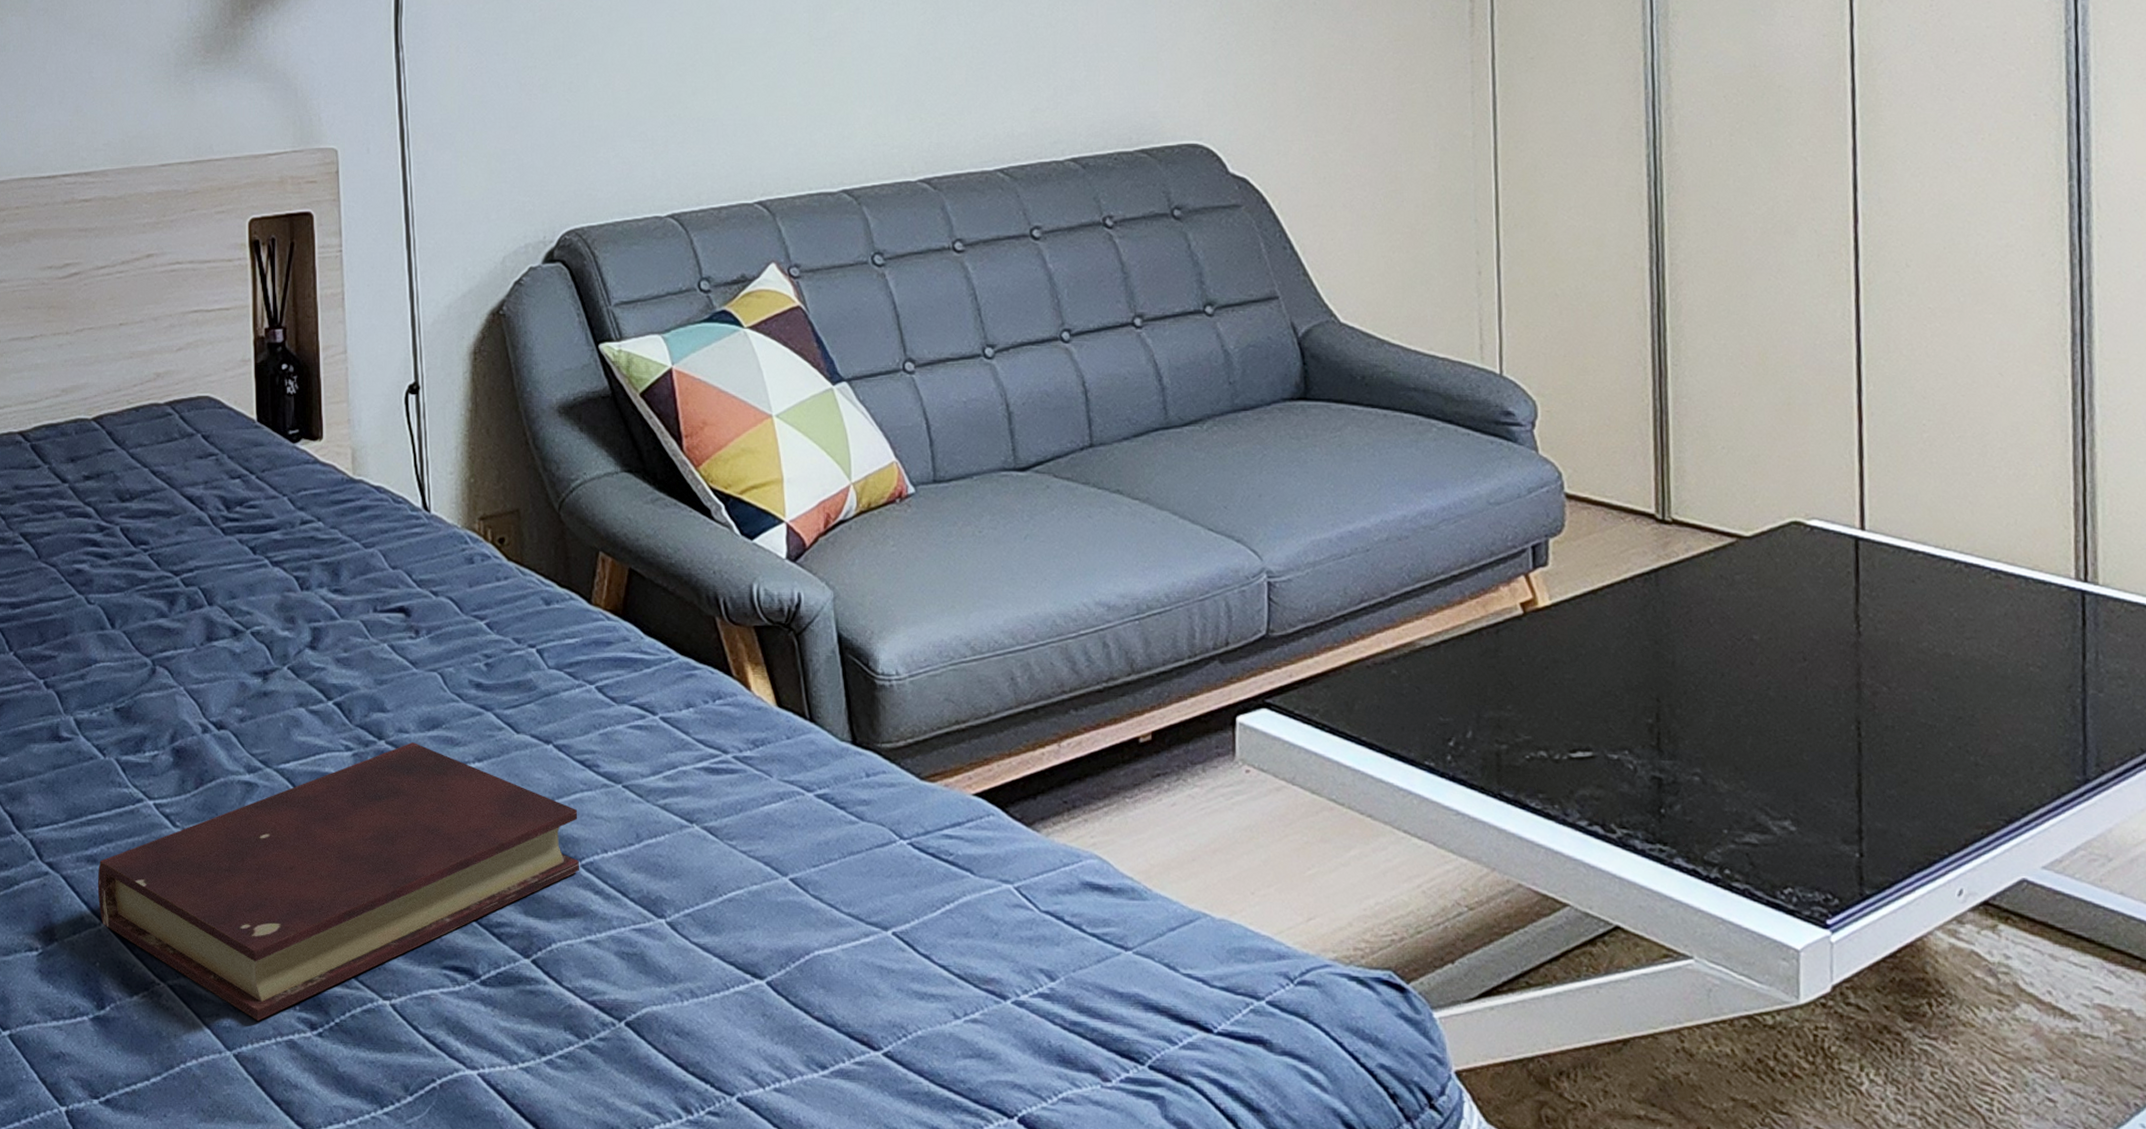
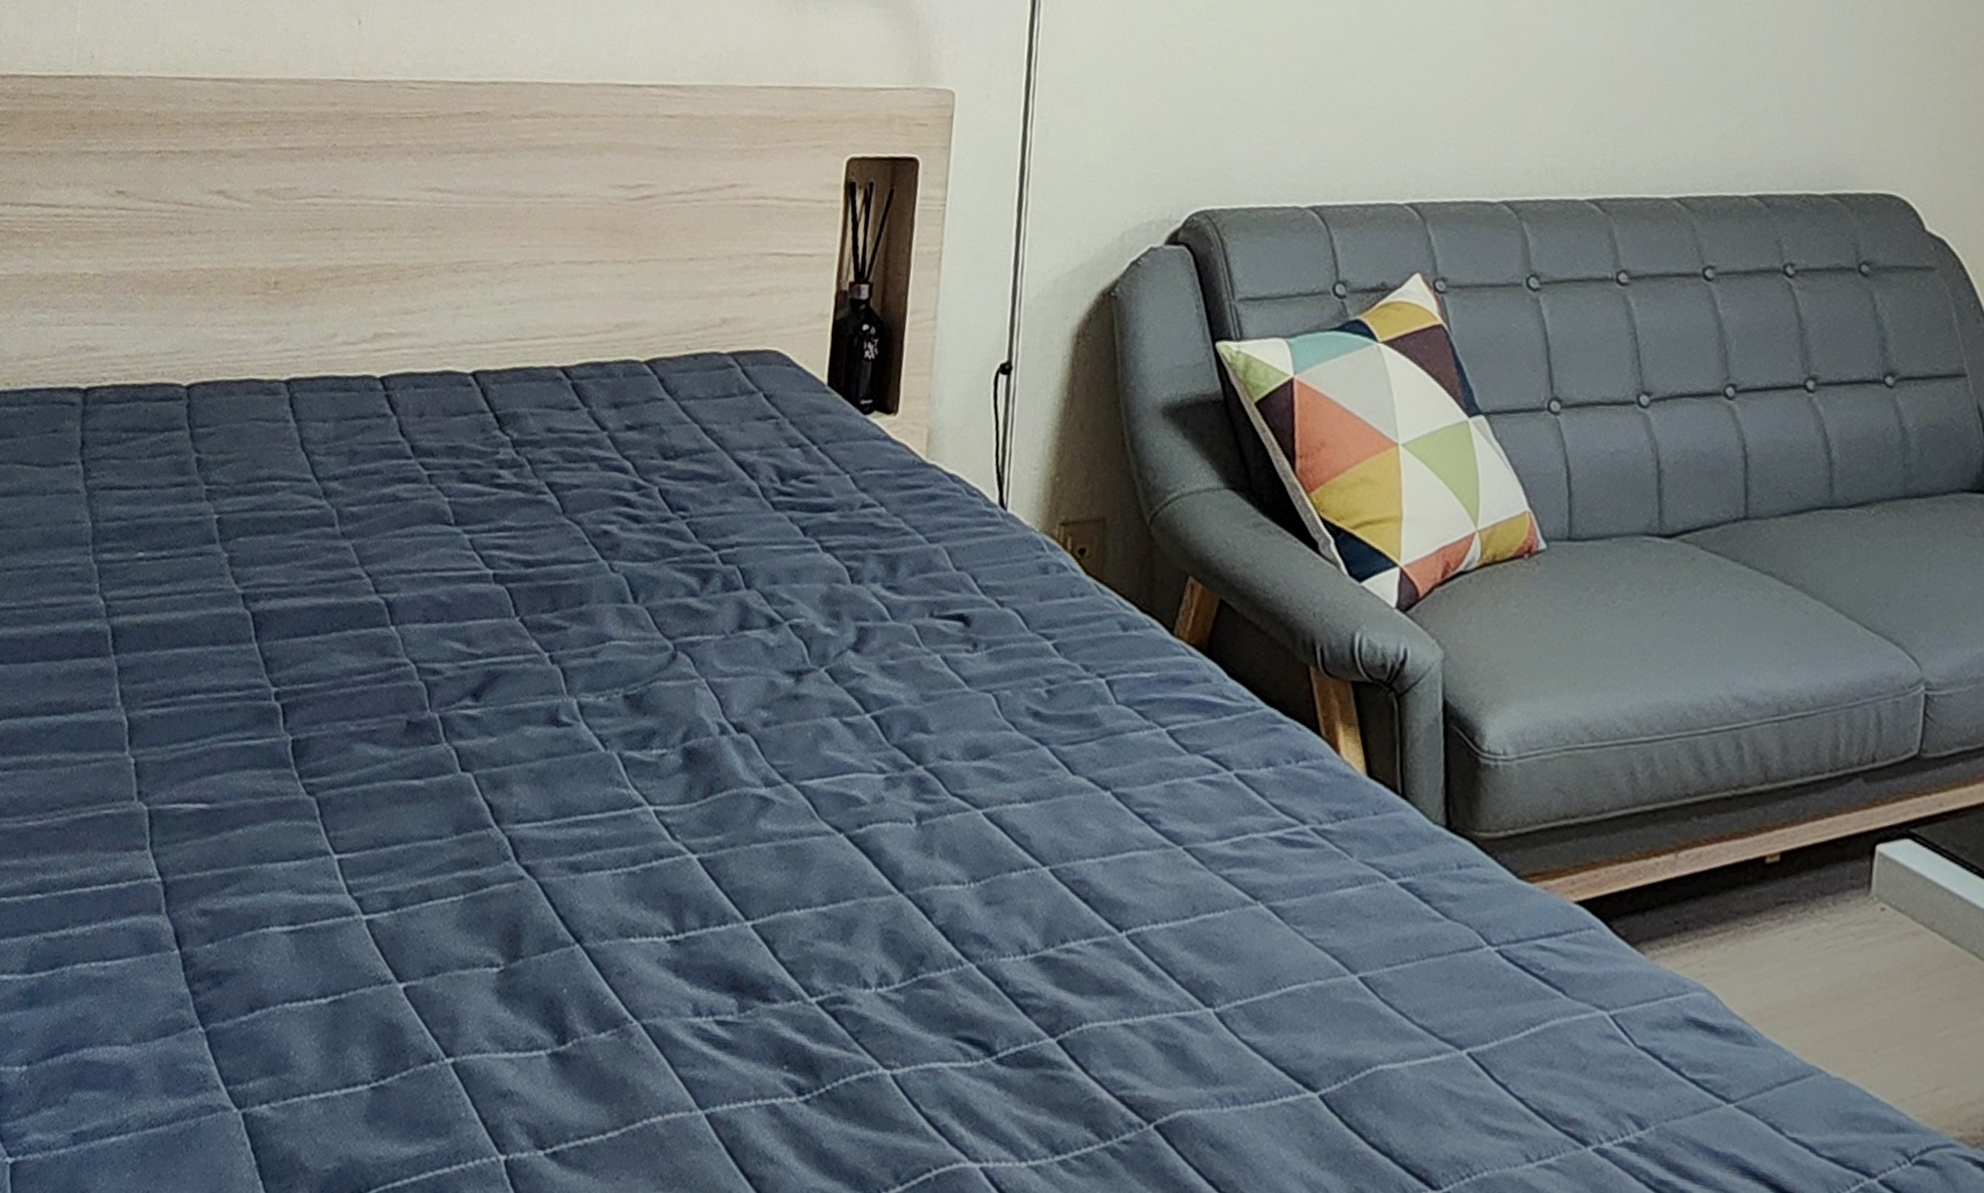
book: present [97,742,580,1021] -> none [575,771,1130,1078]

